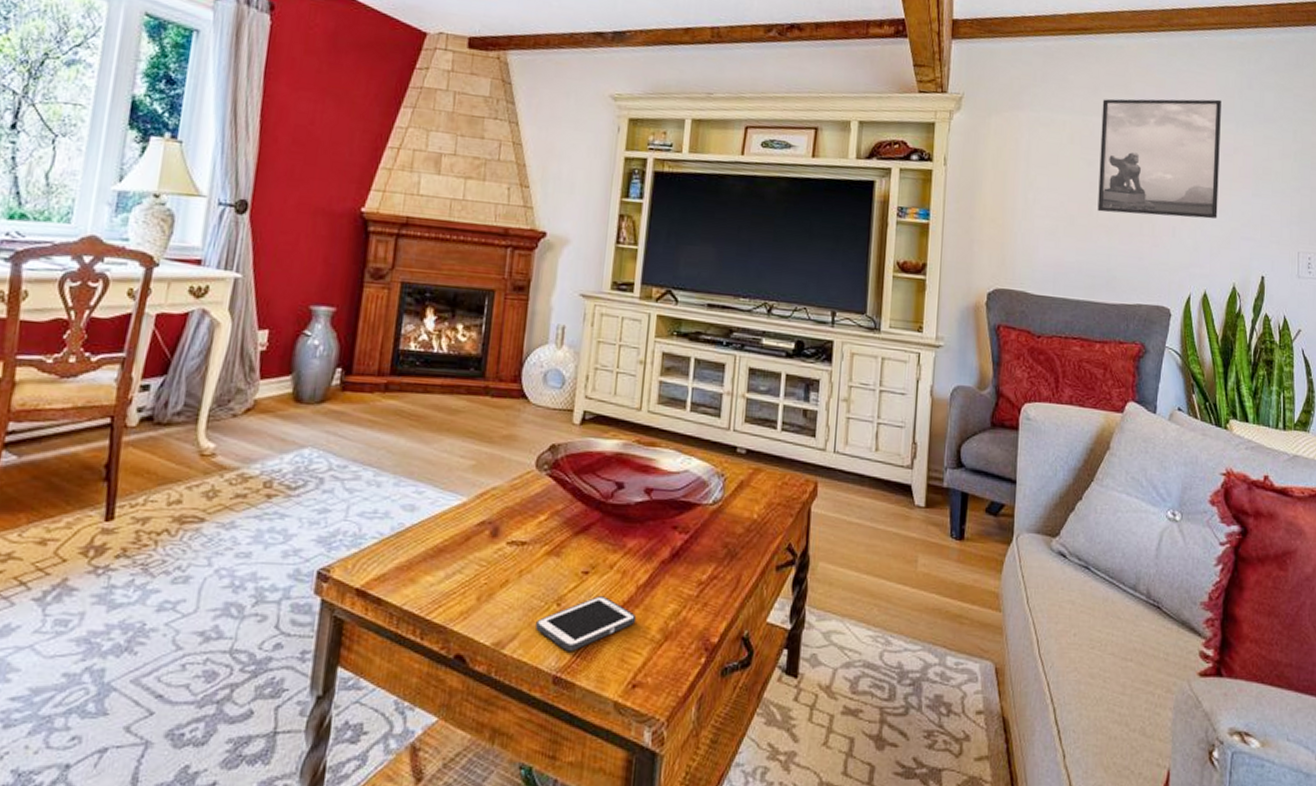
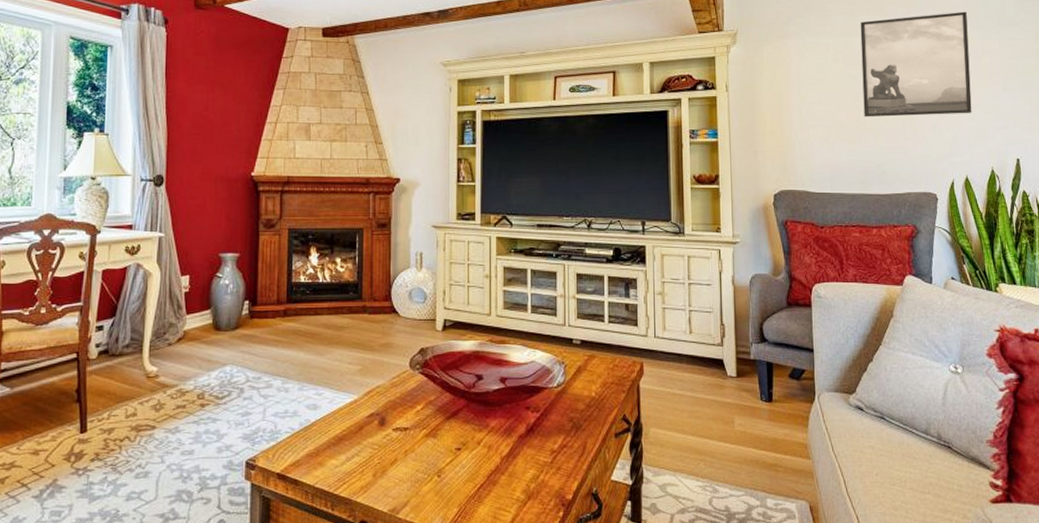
cell phone: present [536,596,637,652] -> none [422,467,503,514]

